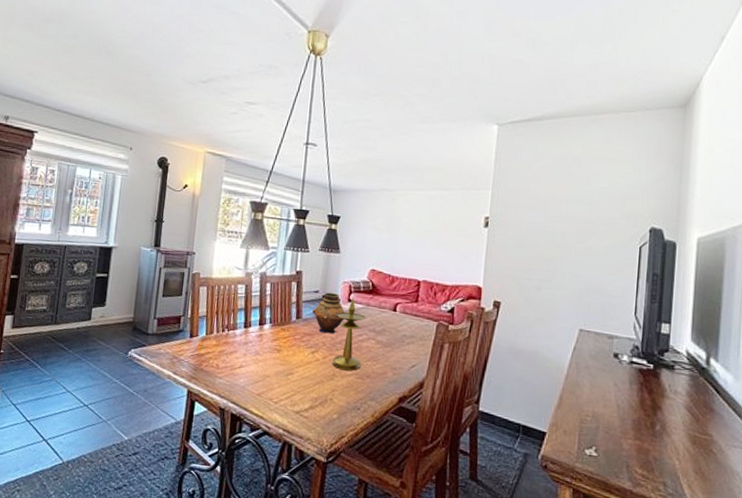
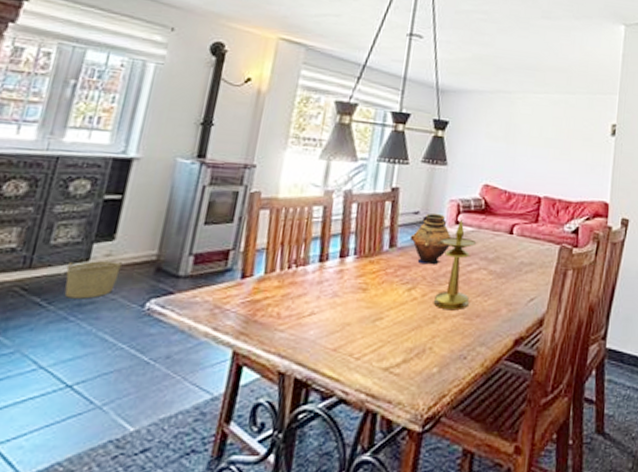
basket: none [77,320,111,347] -> present [64,260,122,299]

